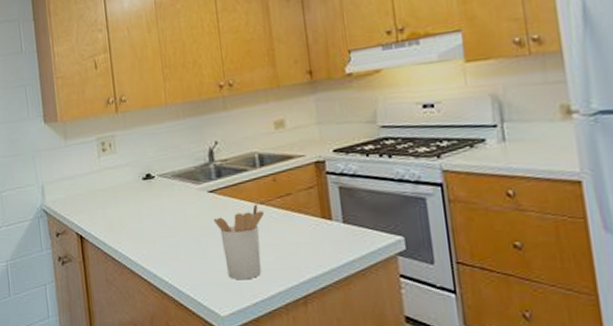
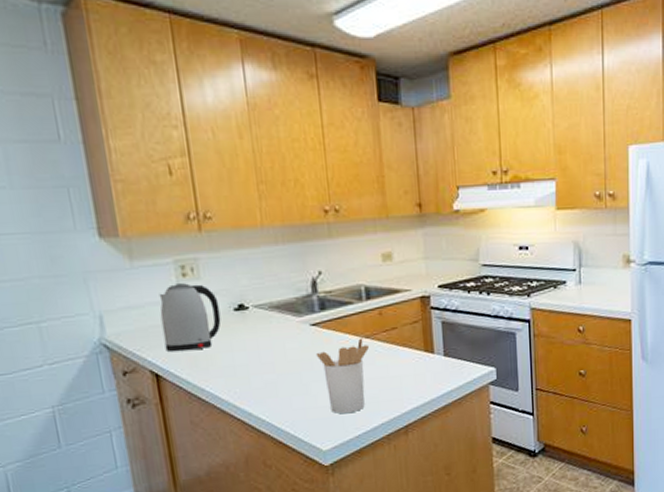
kettle: none [84,157,132,217] -> present [159,283,221,352]

